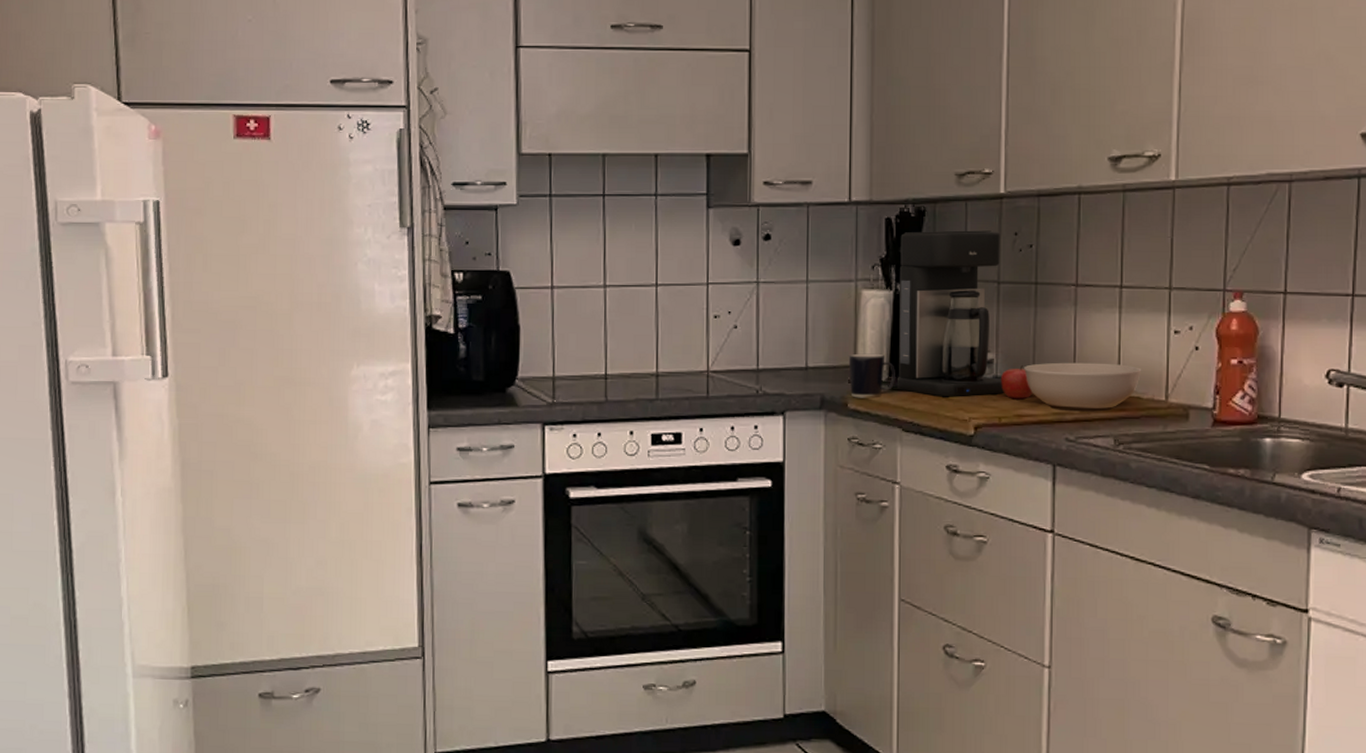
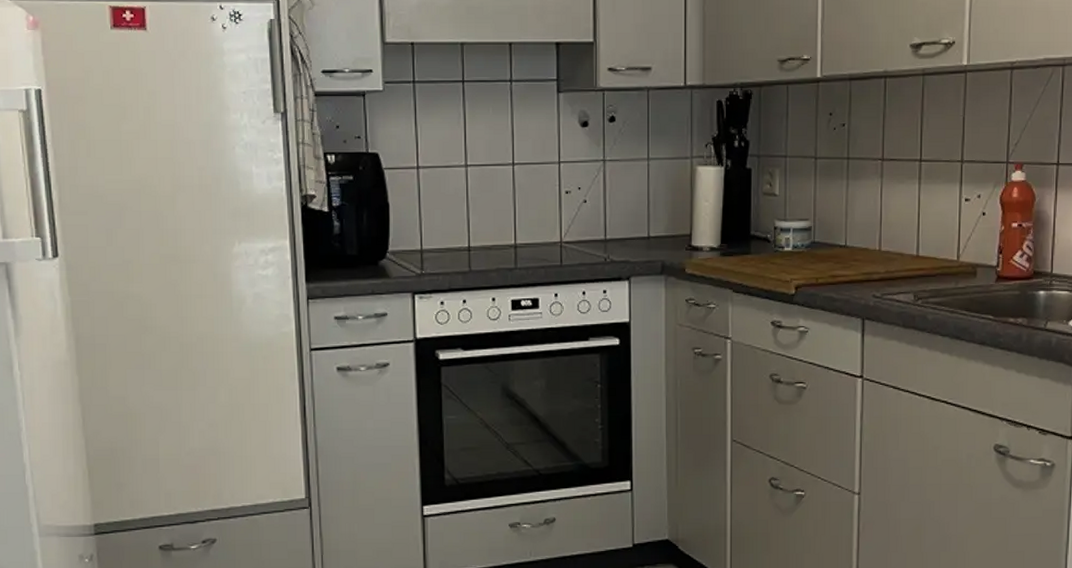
mug: present [848,353,895,398] -> none [685,223,727,264]
coffee maker: present [898,230,1005,398] -> none [729,111,821,262]
fruit: present [1000,365,1033,401] -> none [817,231,845,263]
bowl: present [1023,362,1142,412] -> none [837,228,938,272]

